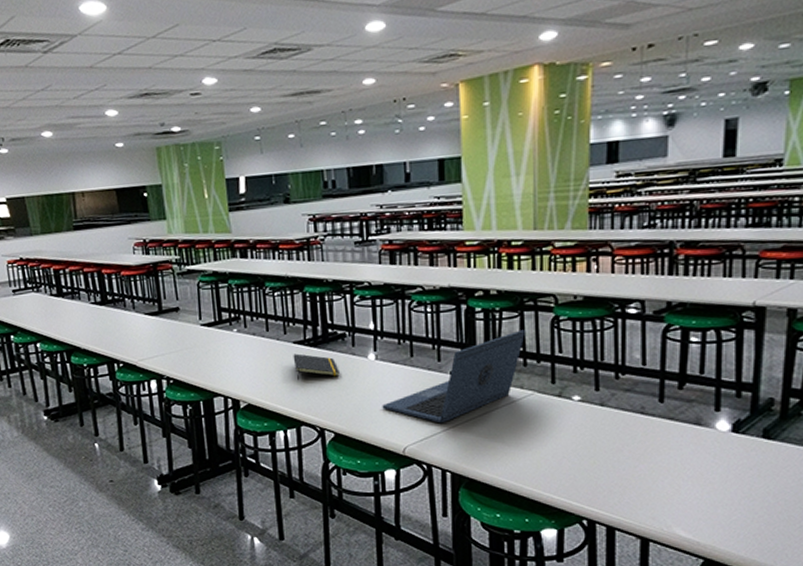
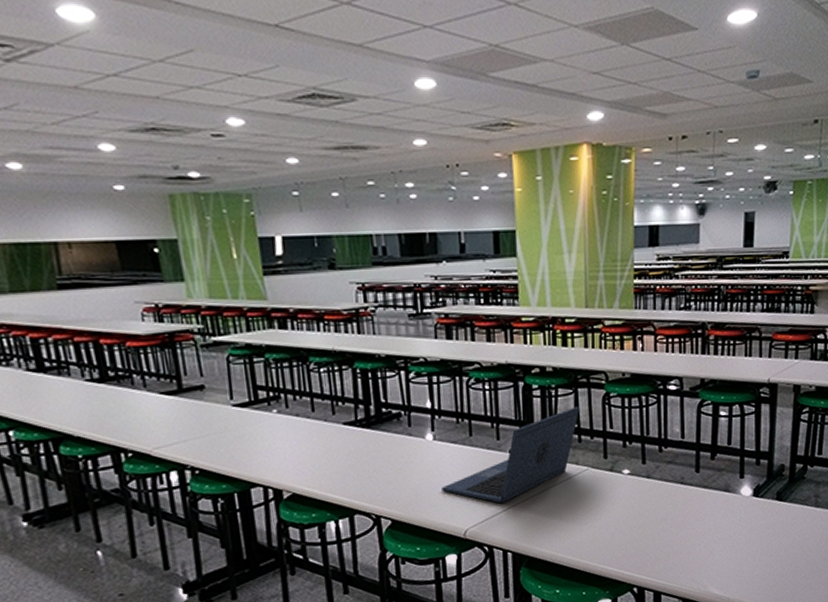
notepad: present [293,353,340,380] -> none [343,435,396,465]

